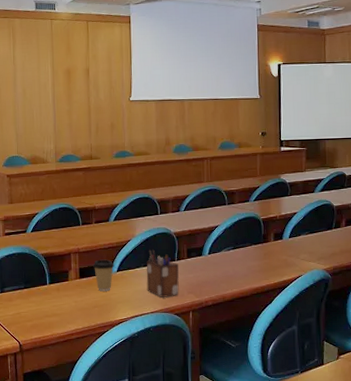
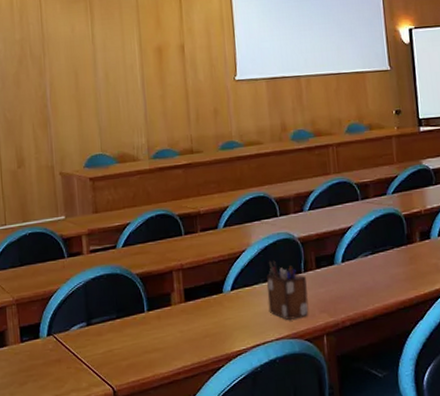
coffee cup: present [93,259,115,292] -> none [200,276,228,317]

